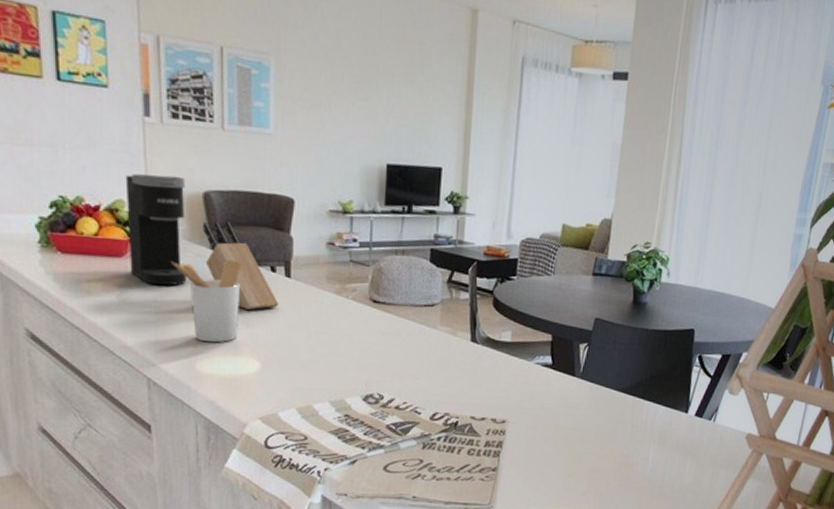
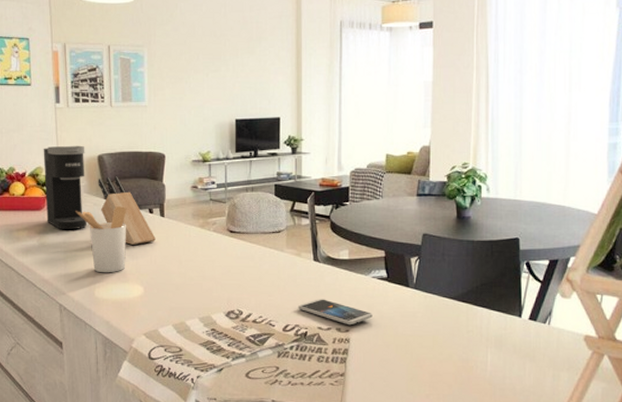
smartphone: none [449,385,533,416] -> present [298,299,373,326]

